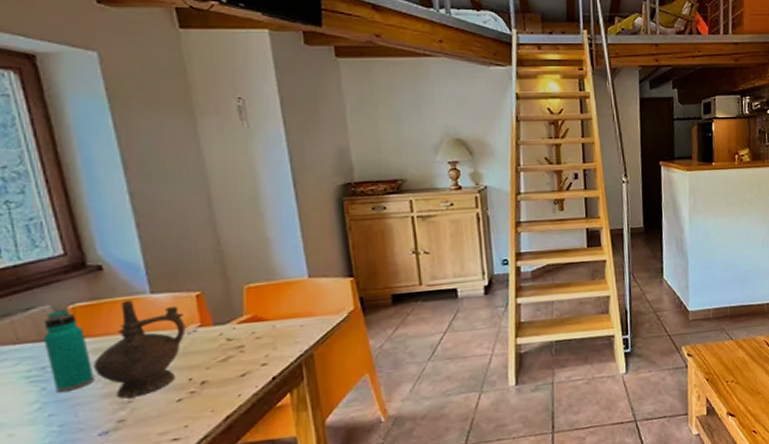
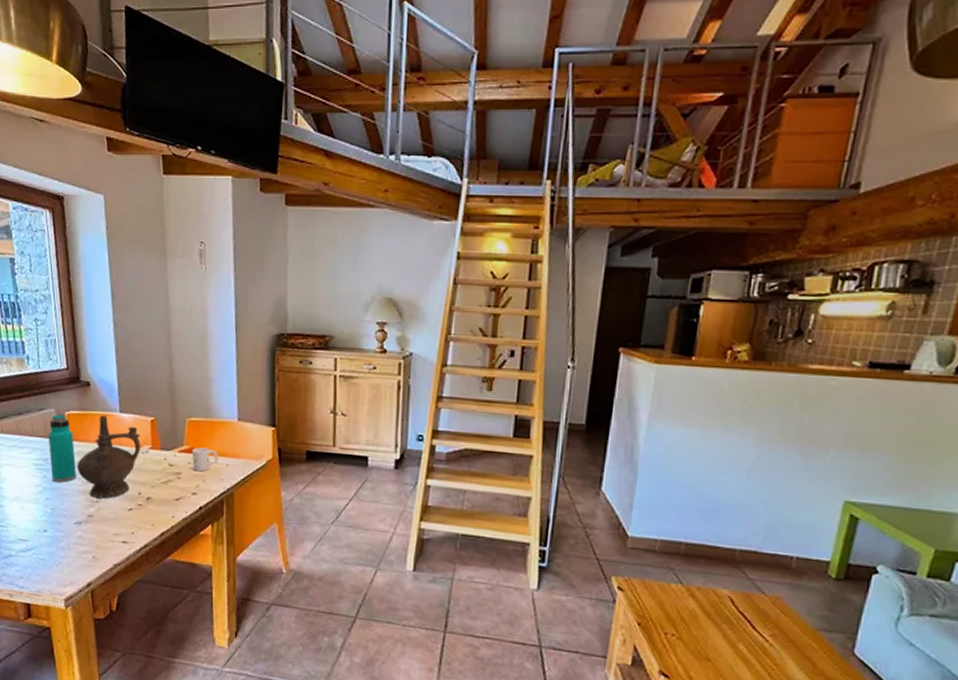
cup: none [254,312,291,341] -> present [191,447,220,472]

